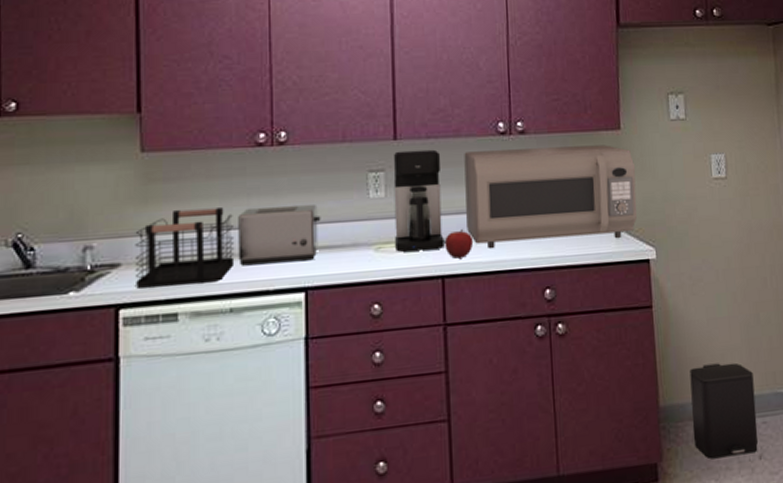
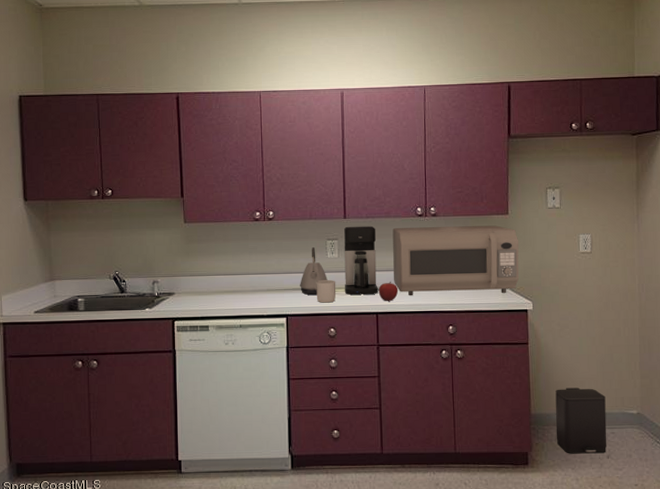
dish rack: present [134,208,235,290] -> none [182,260,242,310]
toaster: present [238,203,321,266] -> none [244,260,296,299]
kettle: none [327,182,369,257] -> present [300,246,328,296]
mug: none [351,230,383,267] -> present [316,279,336,303]

